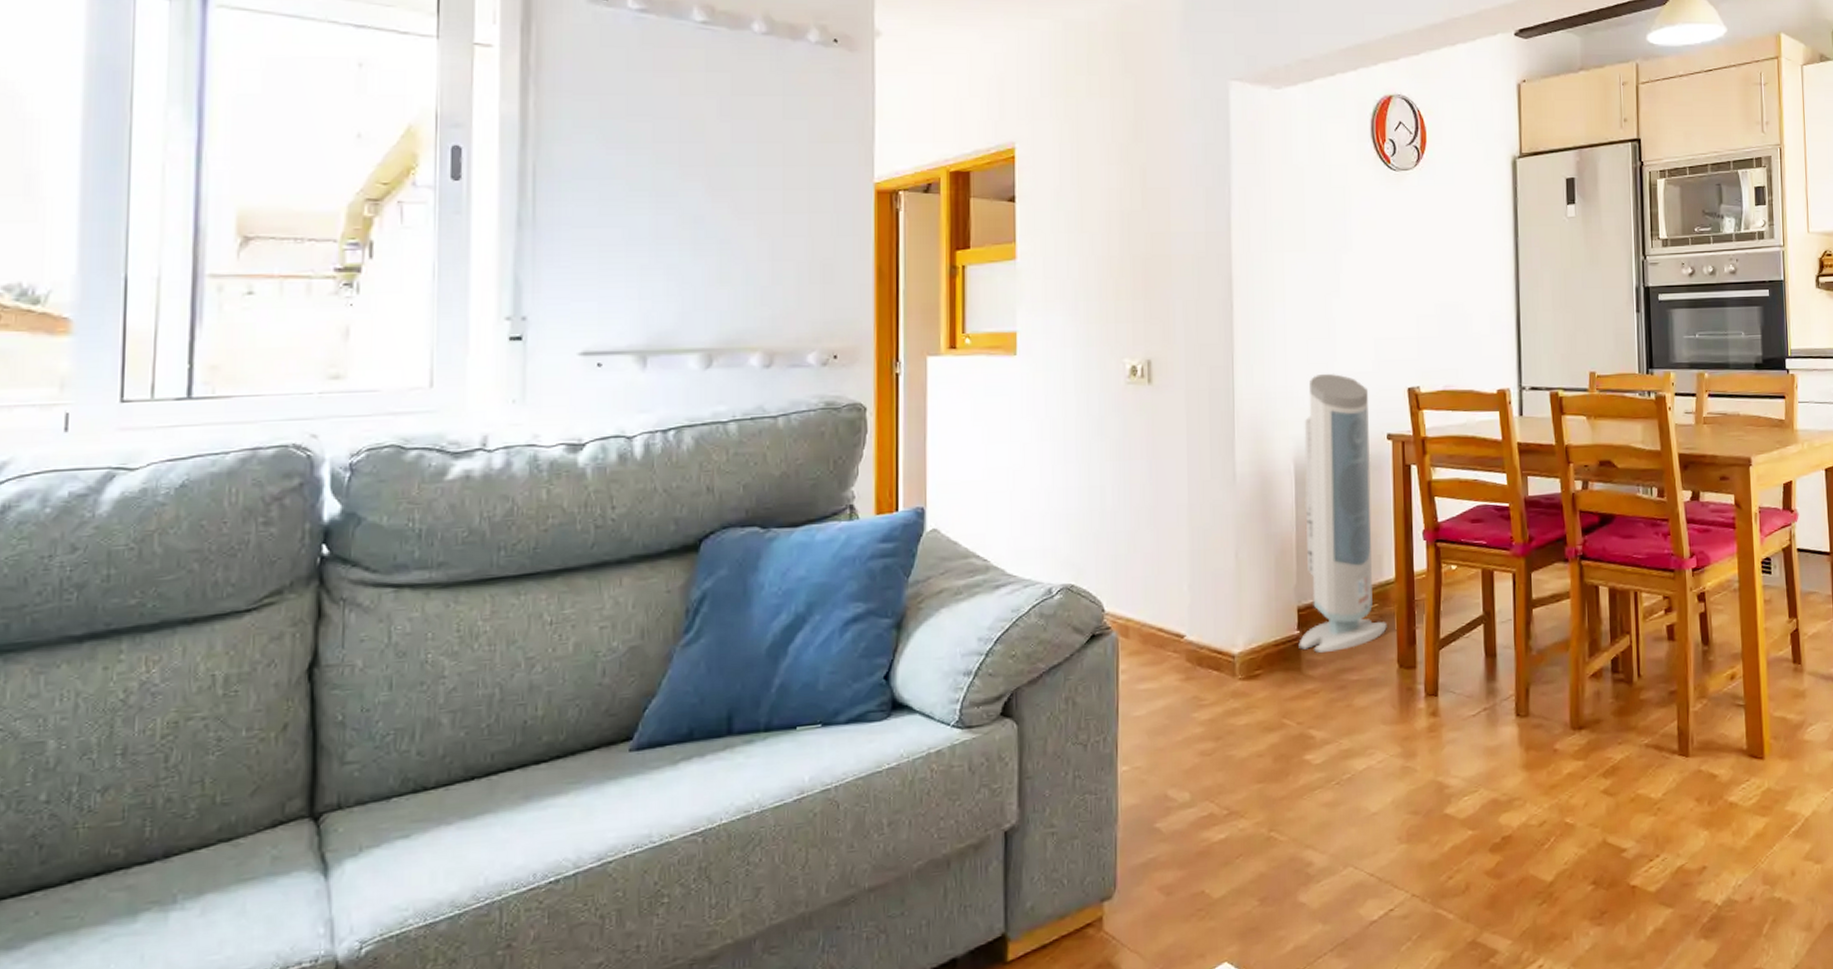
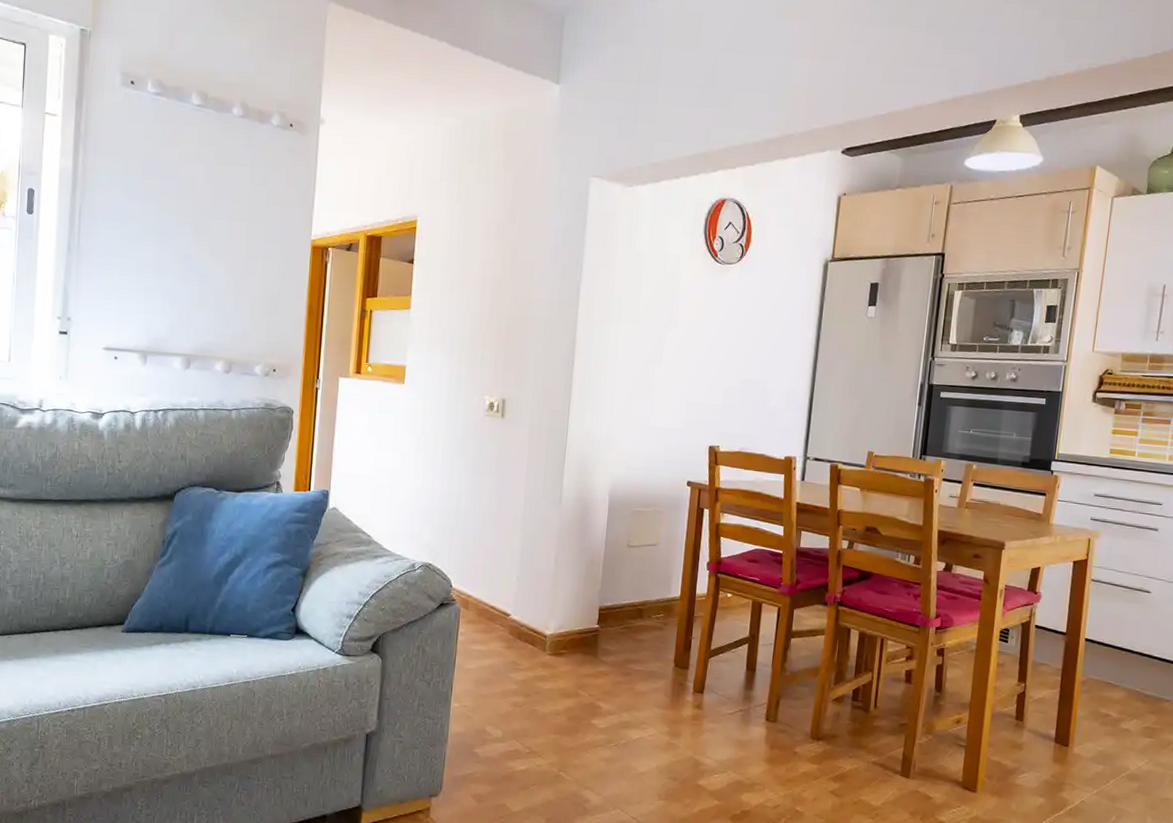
air purifier: present [1298,373,1387,654] -> none [597,426,676,646]

